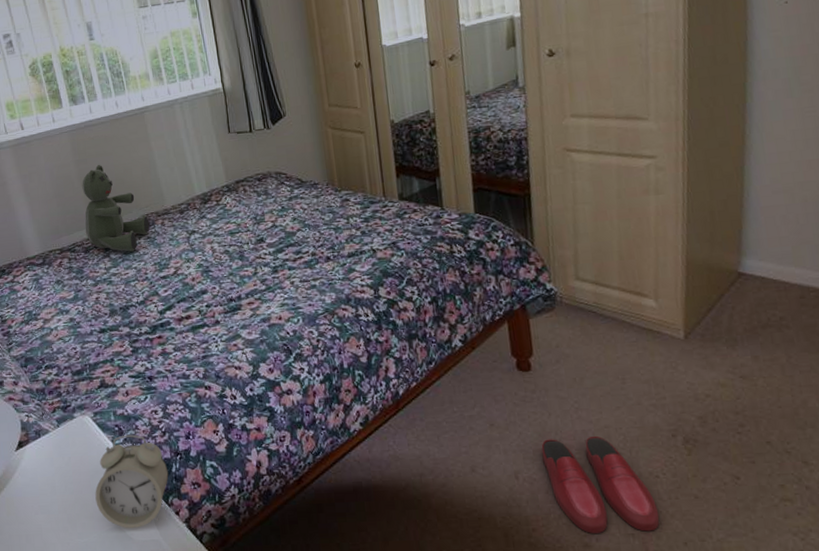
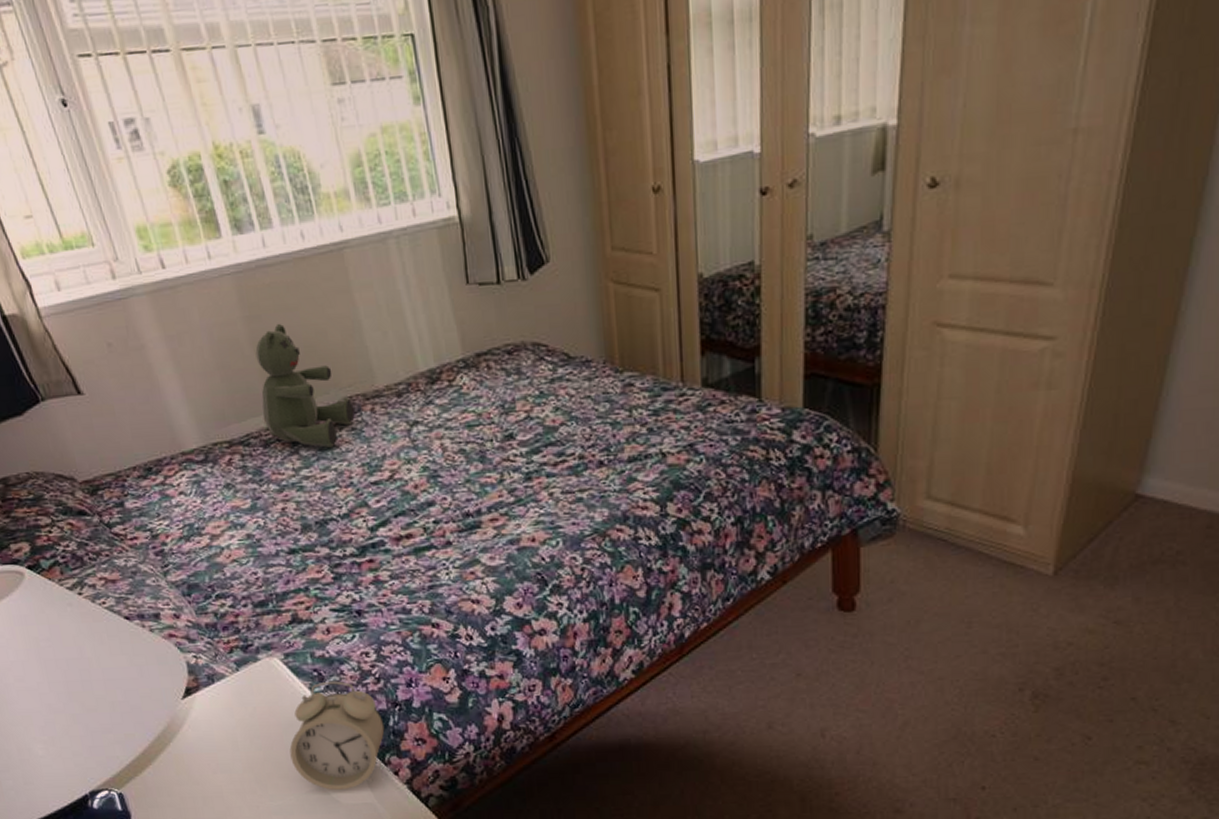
slippers: present [541,435,660,535] -> none [857,688,989,799]

